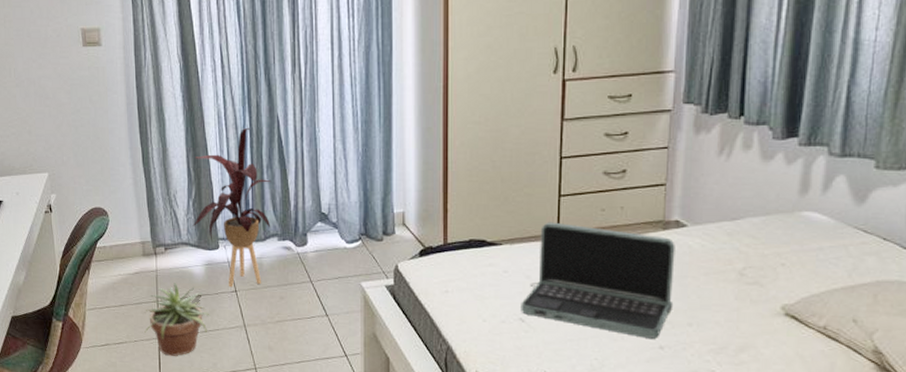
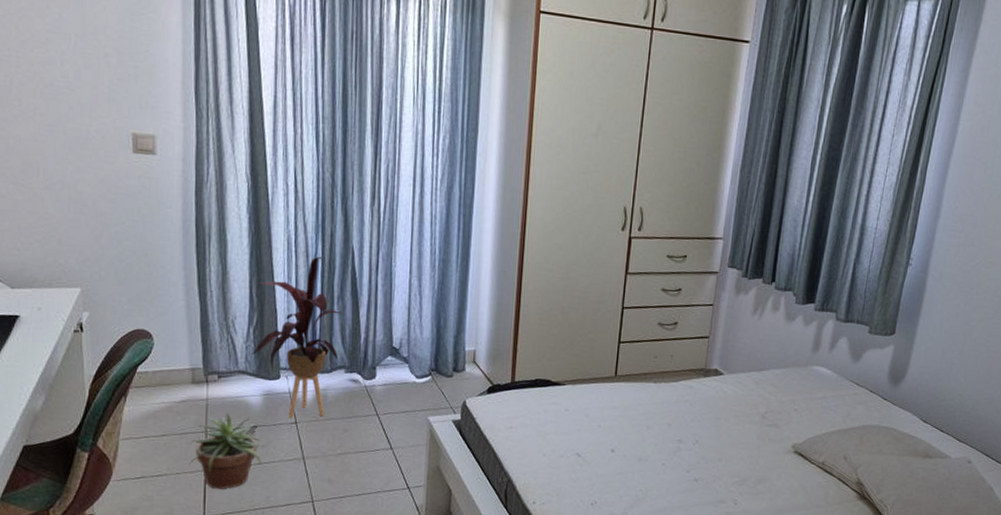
laptop: present [521,222,675,339] -> none [578,365,713,472]

